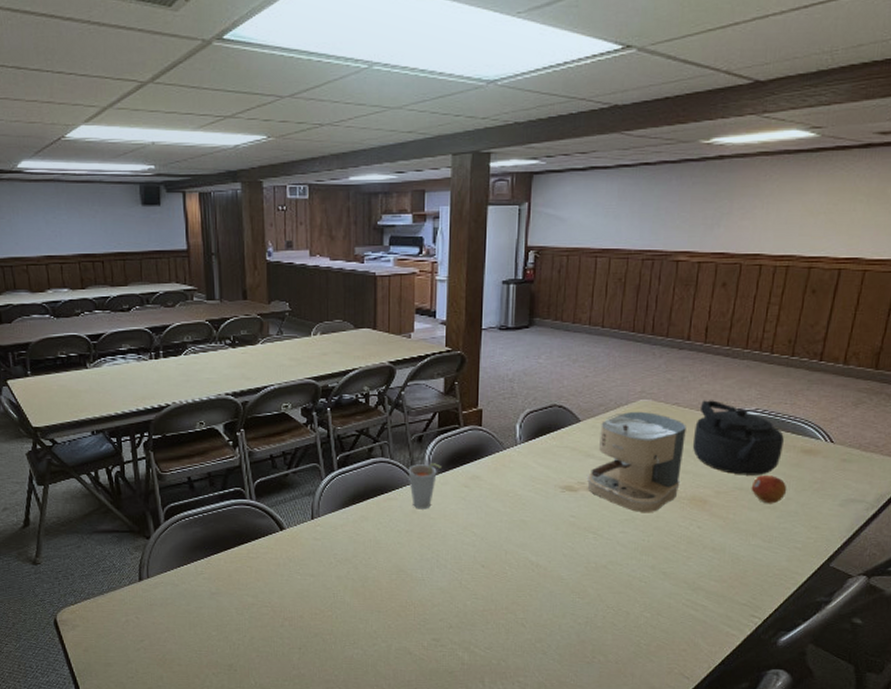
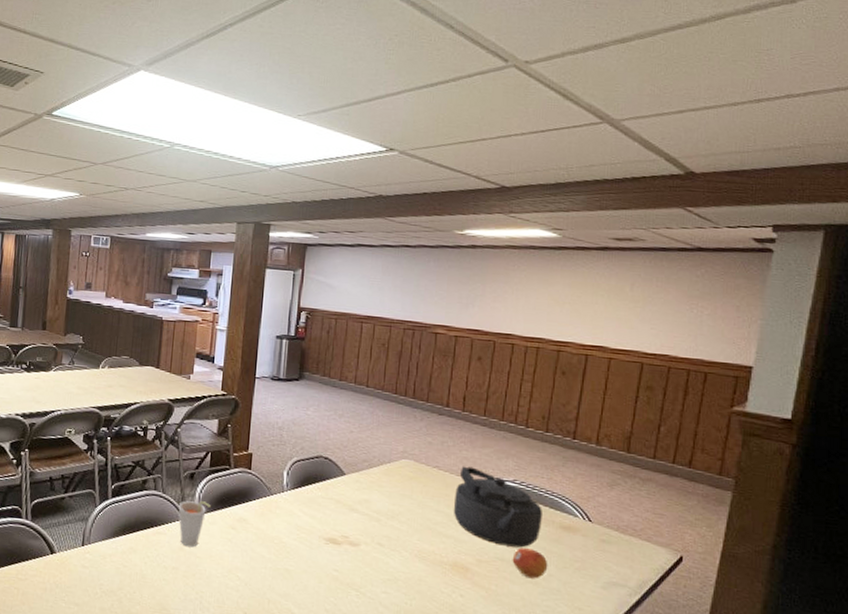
coffee maker: present [586,411,686,512] -> none [350,470,447,575]

